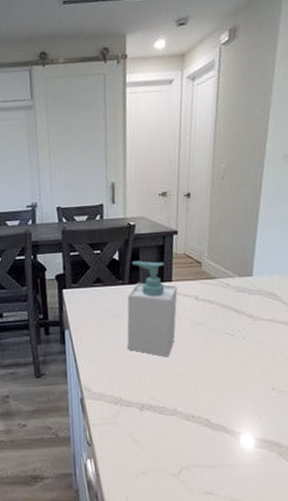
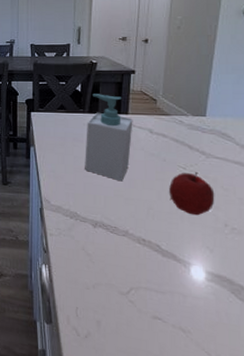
apple: none [217,337,263,383] -> present [169,171,215,216]

